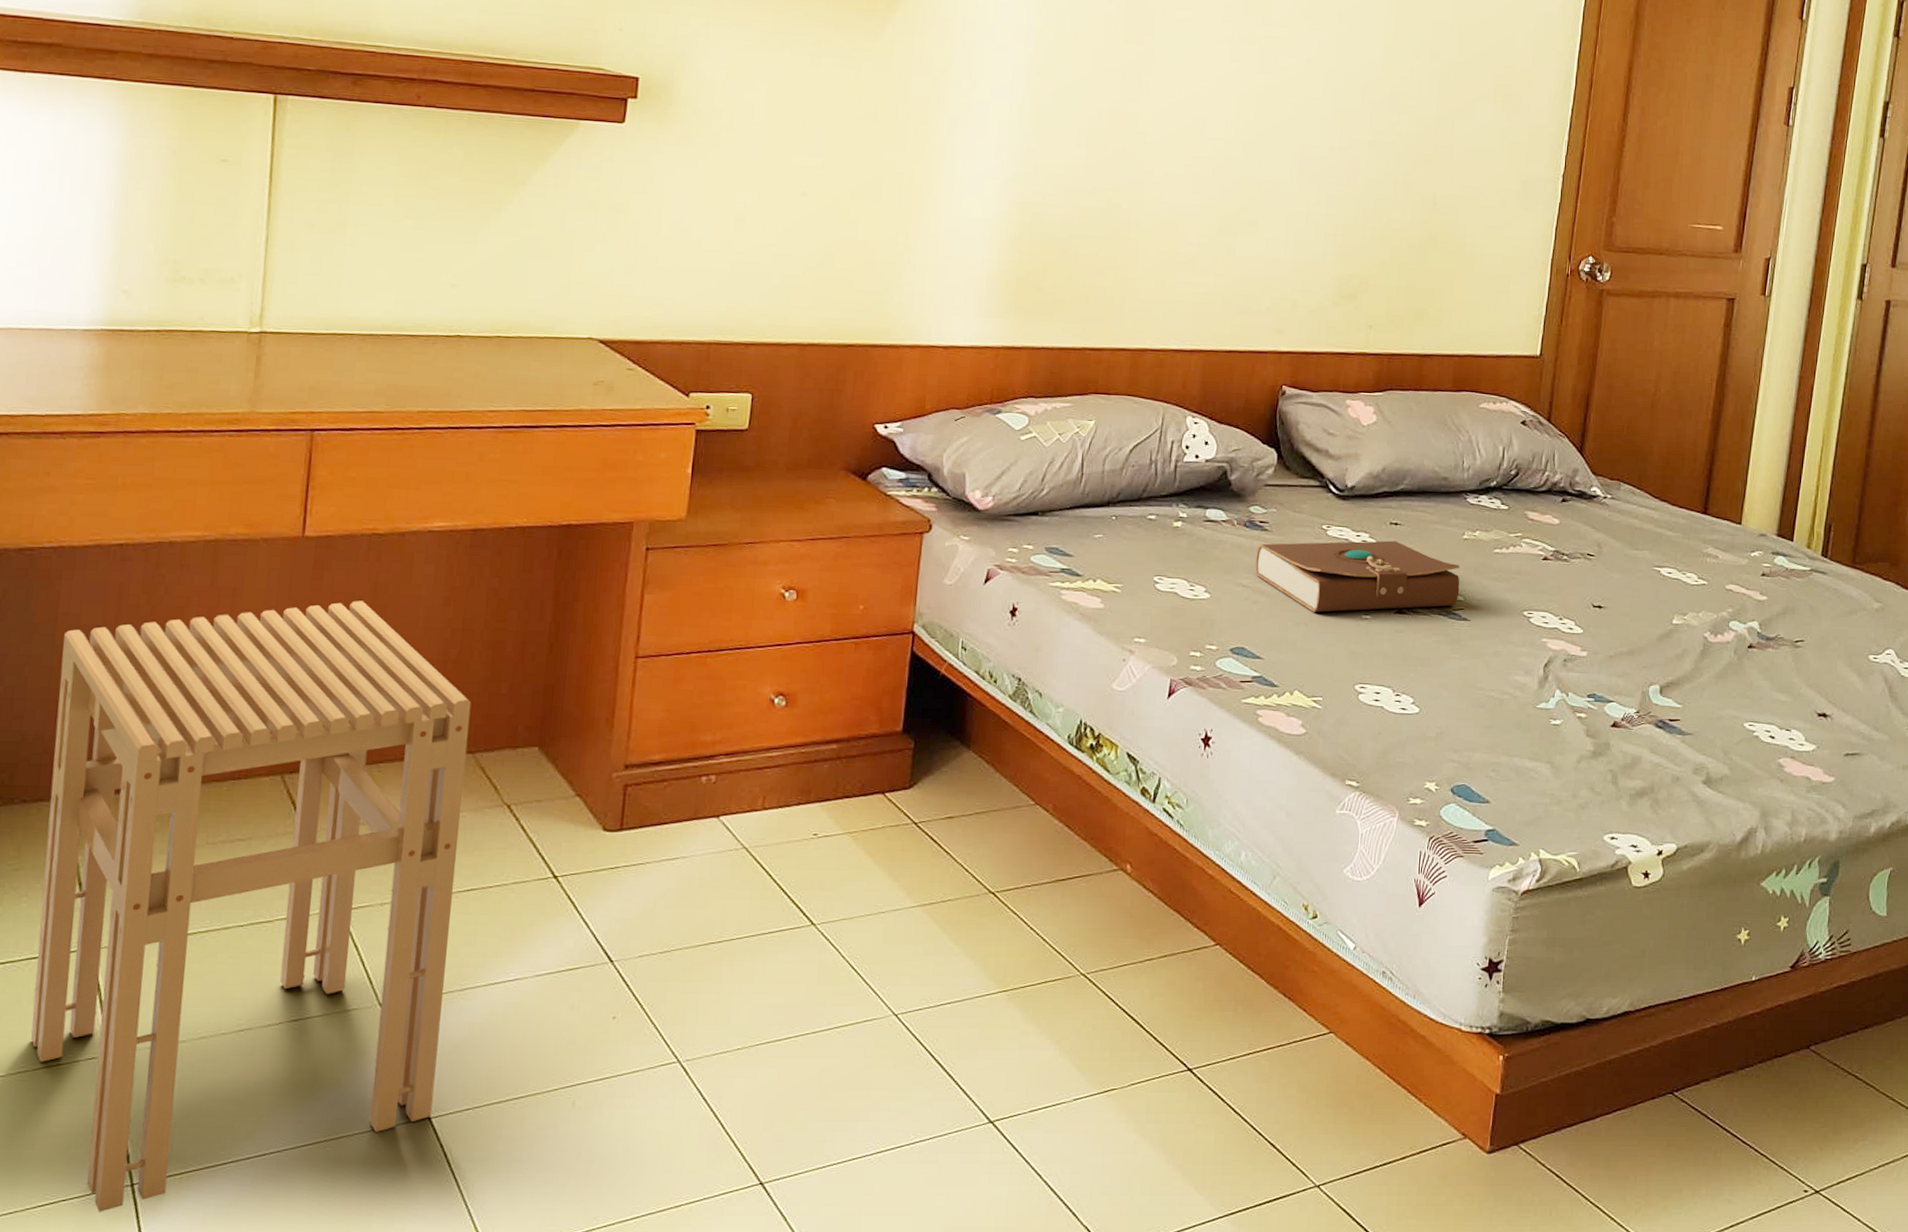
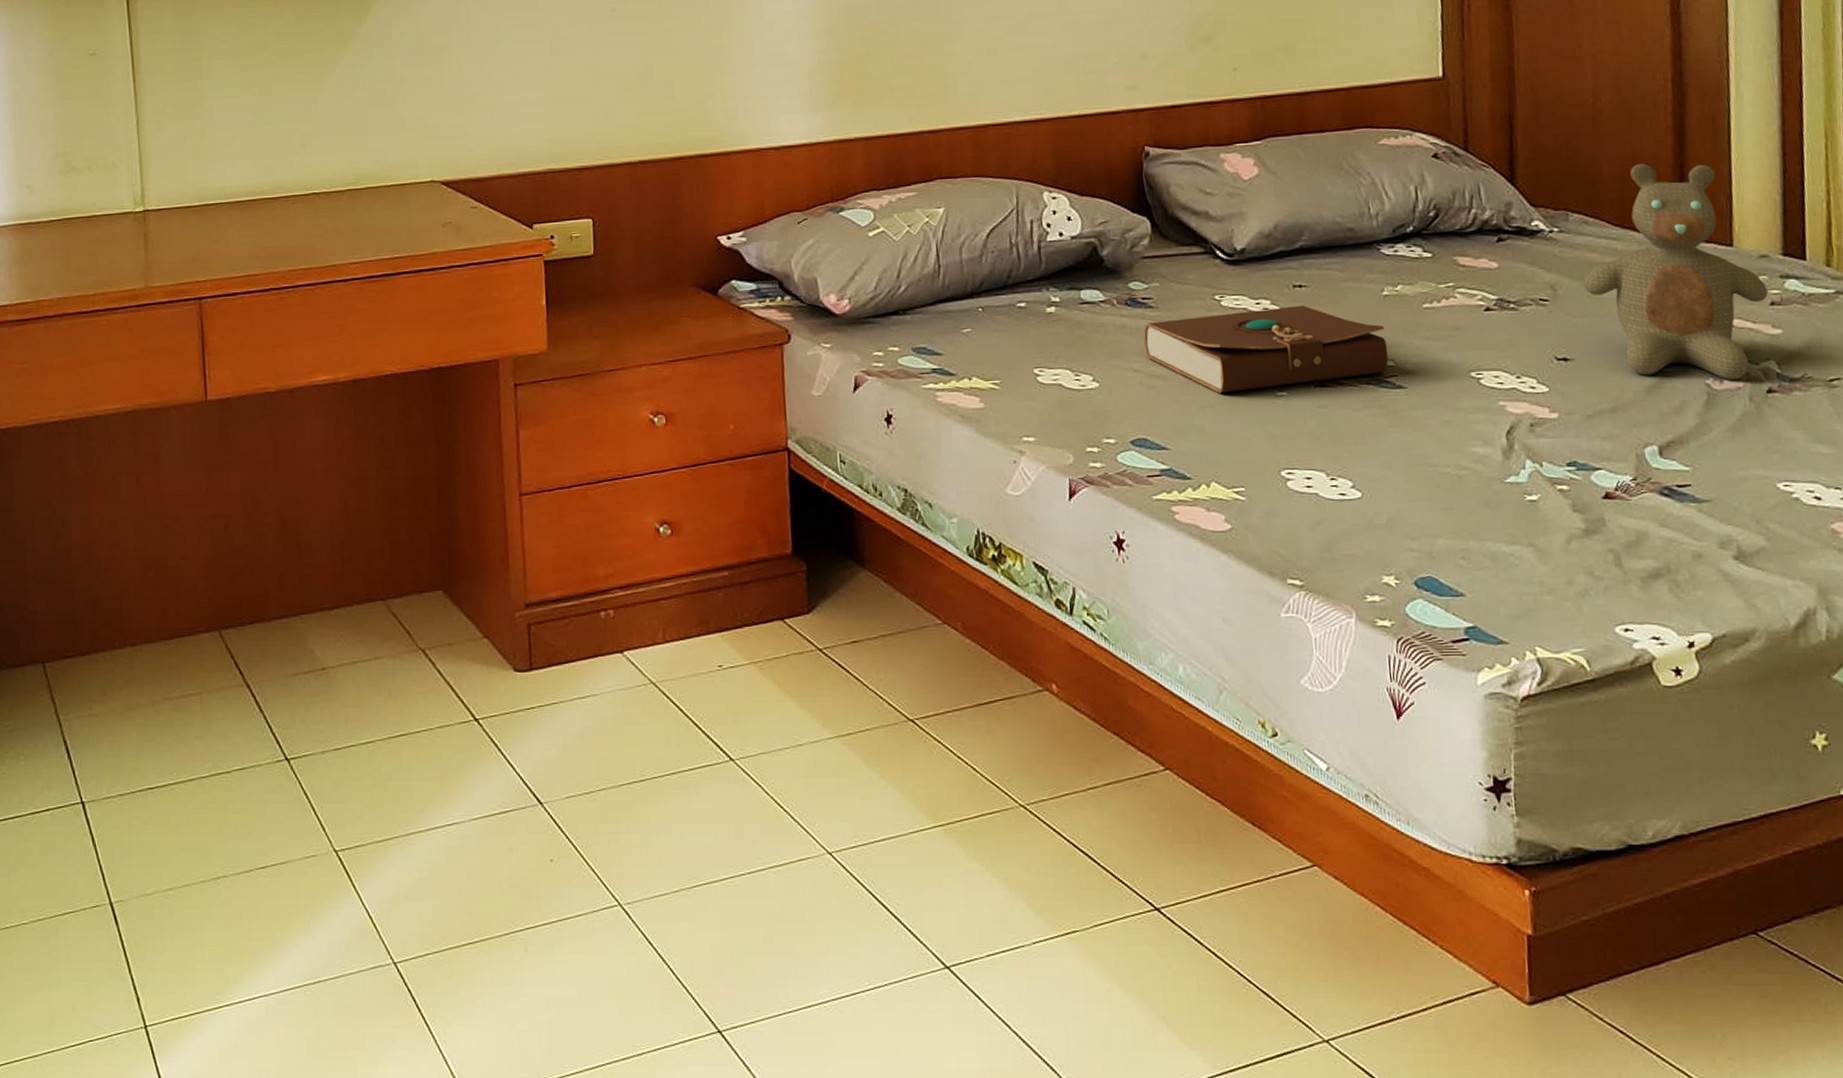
stool: present [31,600,472,1212] -> none [22,458,396,1053]
teddy bear: none [1623,447,1761,636] -> present [1583,163,1768,381]

